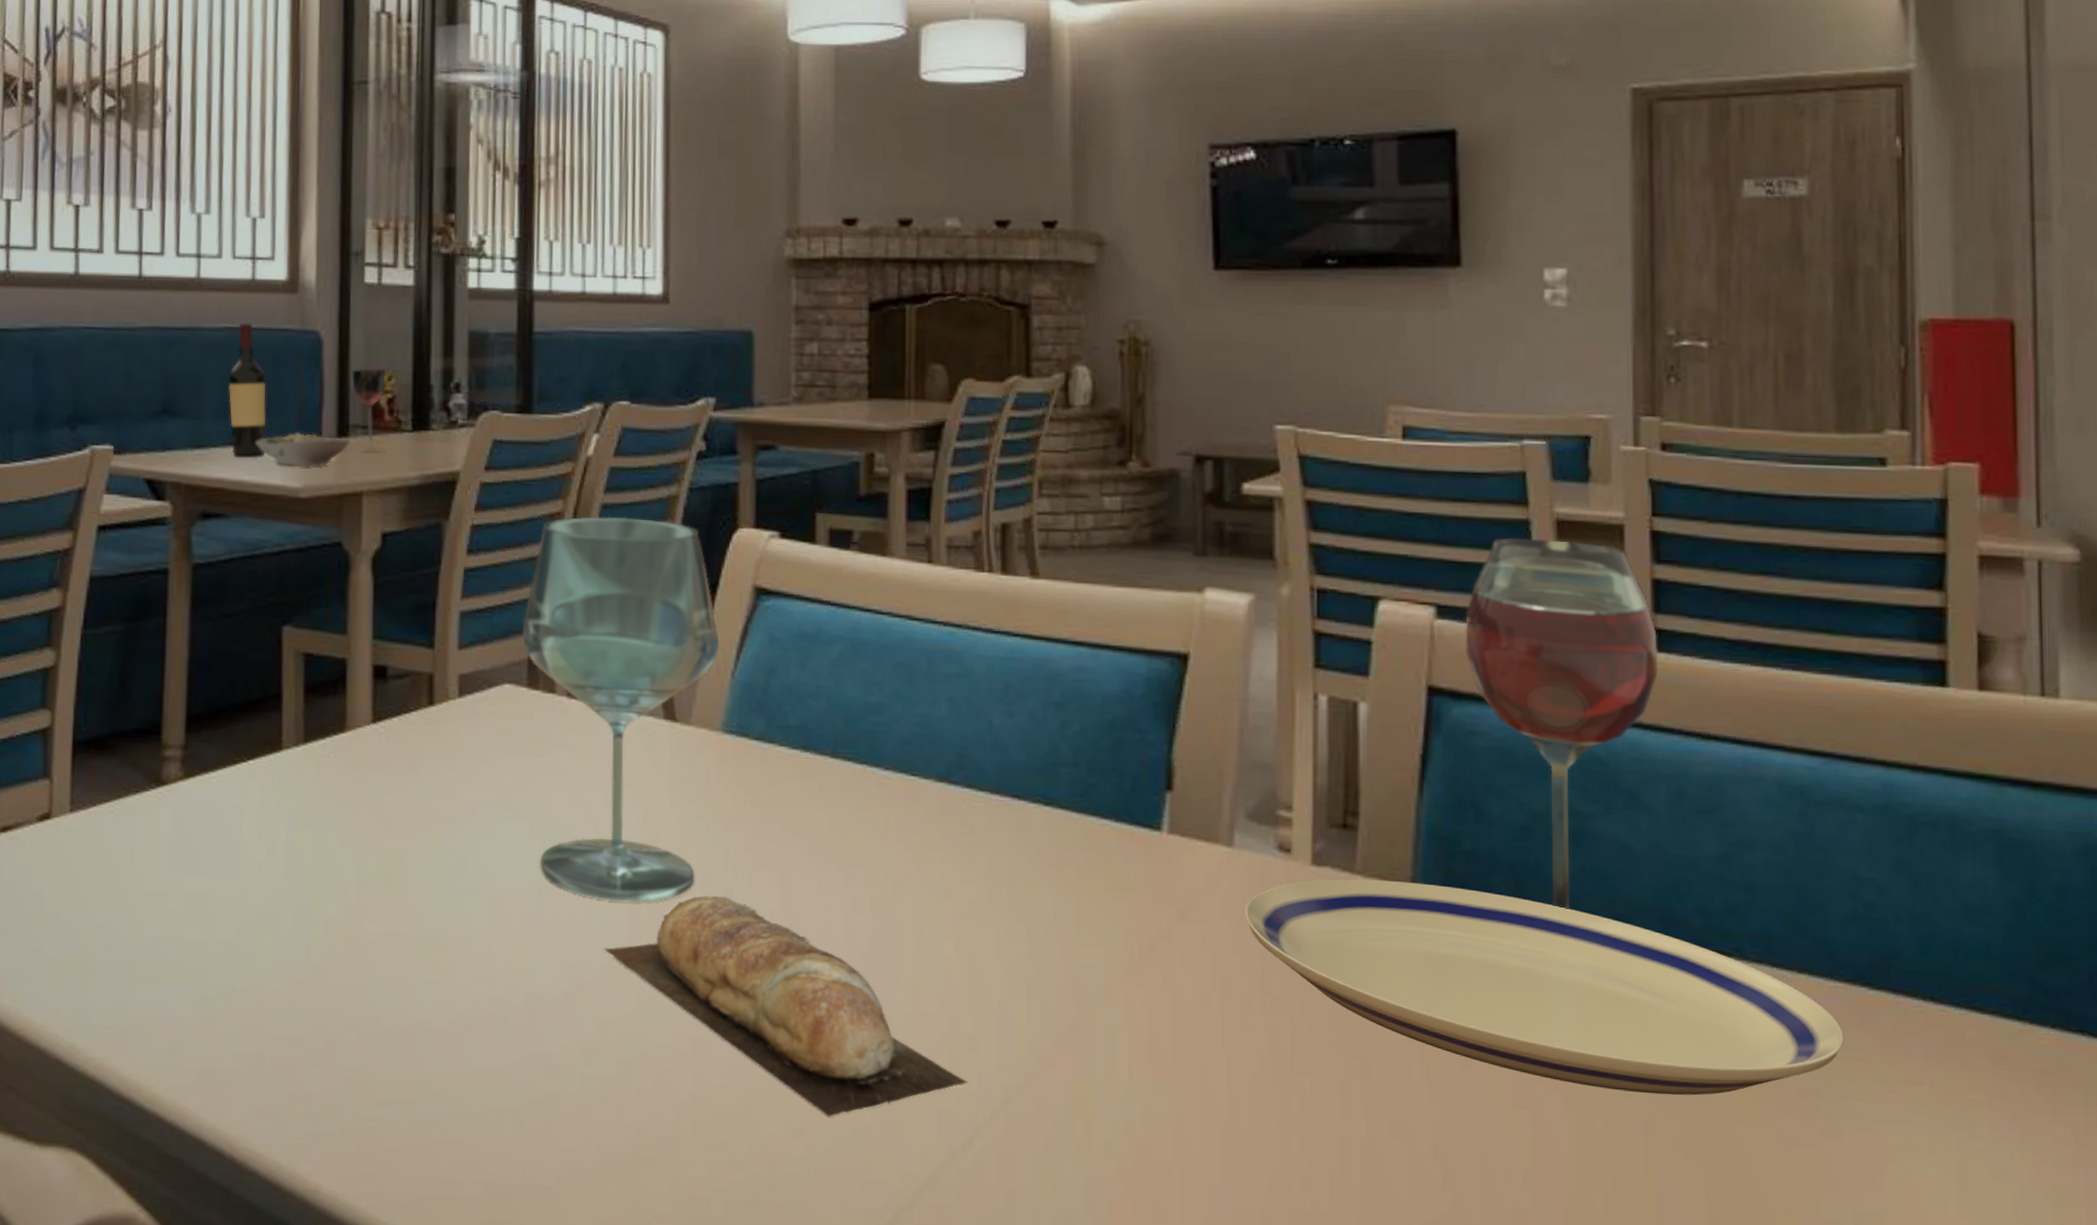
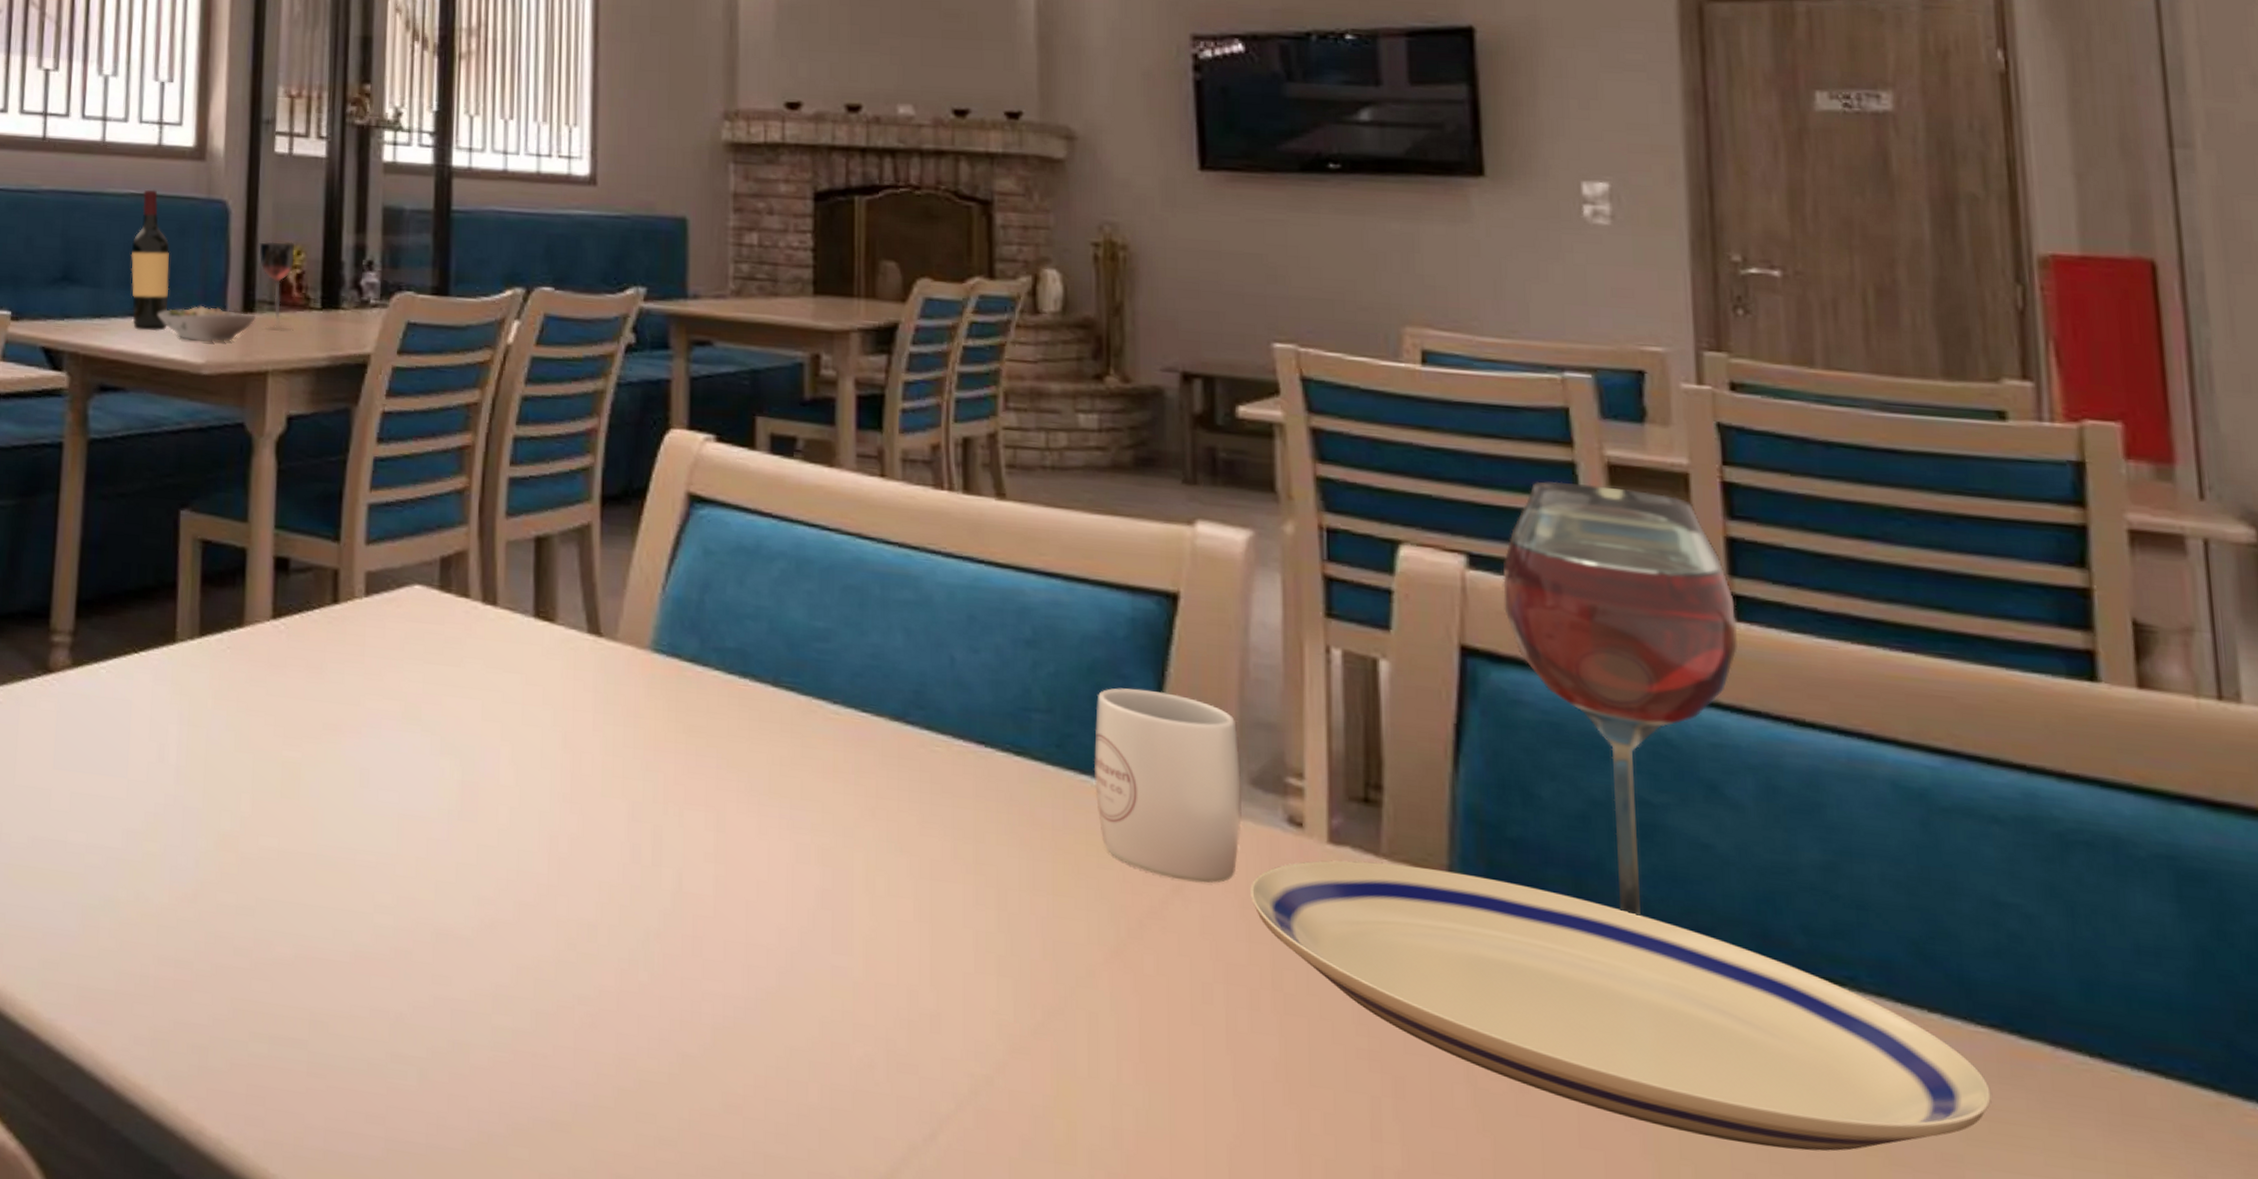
wine glass: present [522,516,719,902] -> none [434,408,648,835]
bread loaf: present [604,895,968,1117] -> none [519,832,930,1094]
mug: none [1112,740,1240,907] -> present [1093,688,1242,883]

